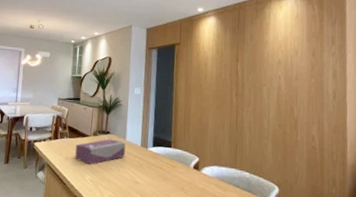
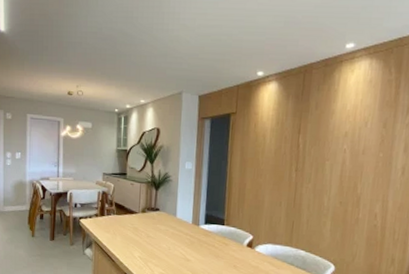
tissue box: present [75,138,126,165] -> none [123,215,176,243]

